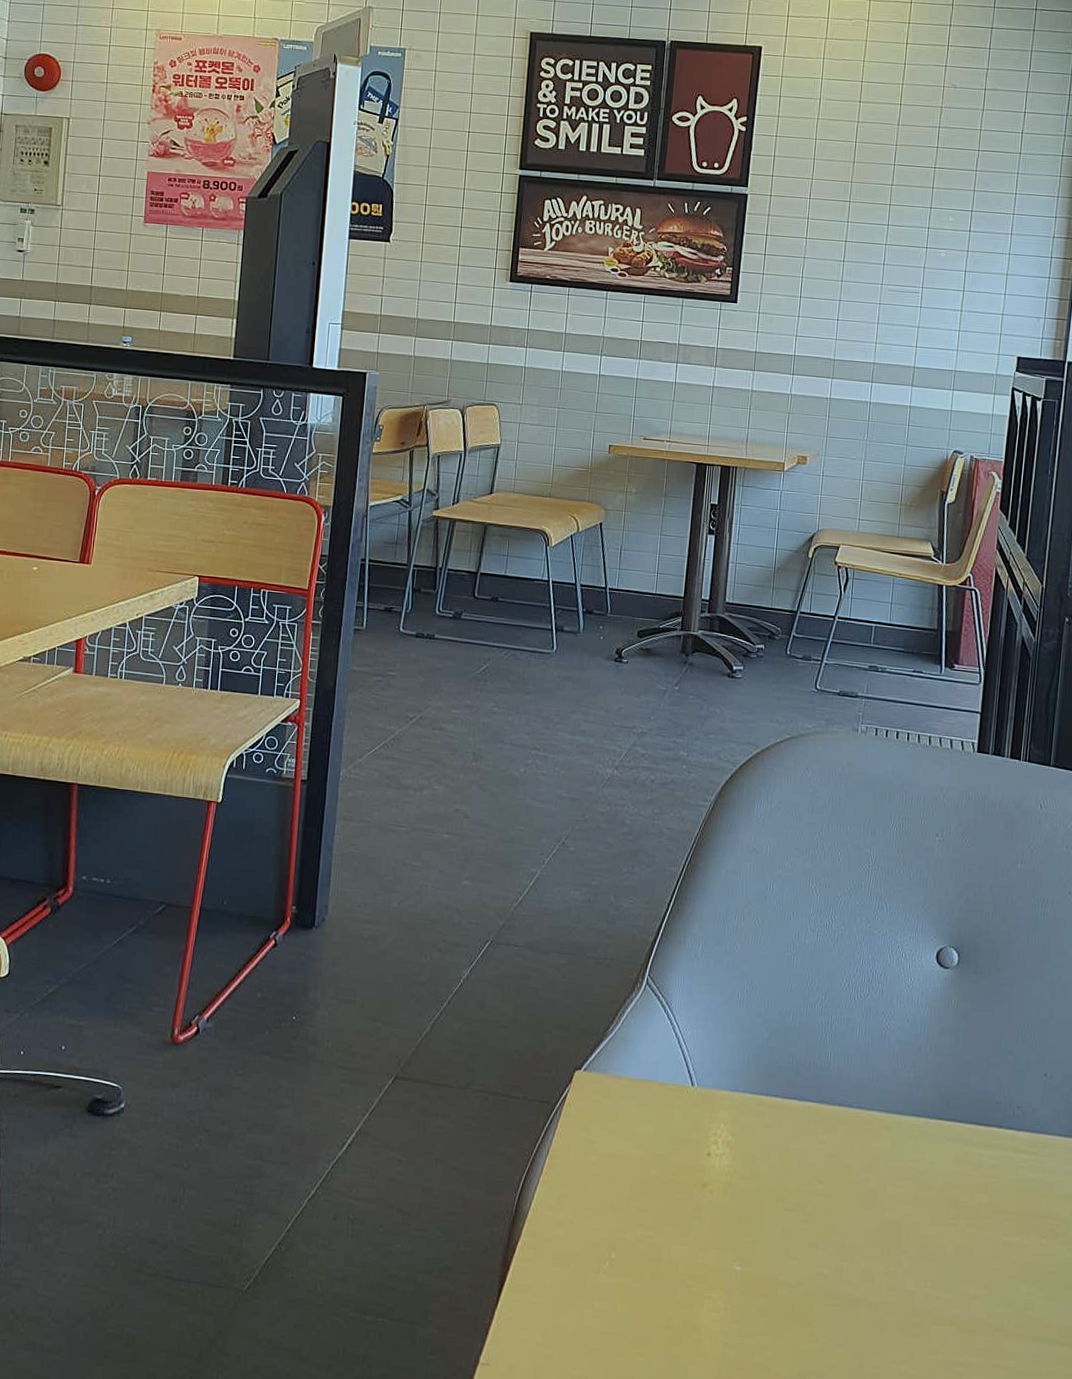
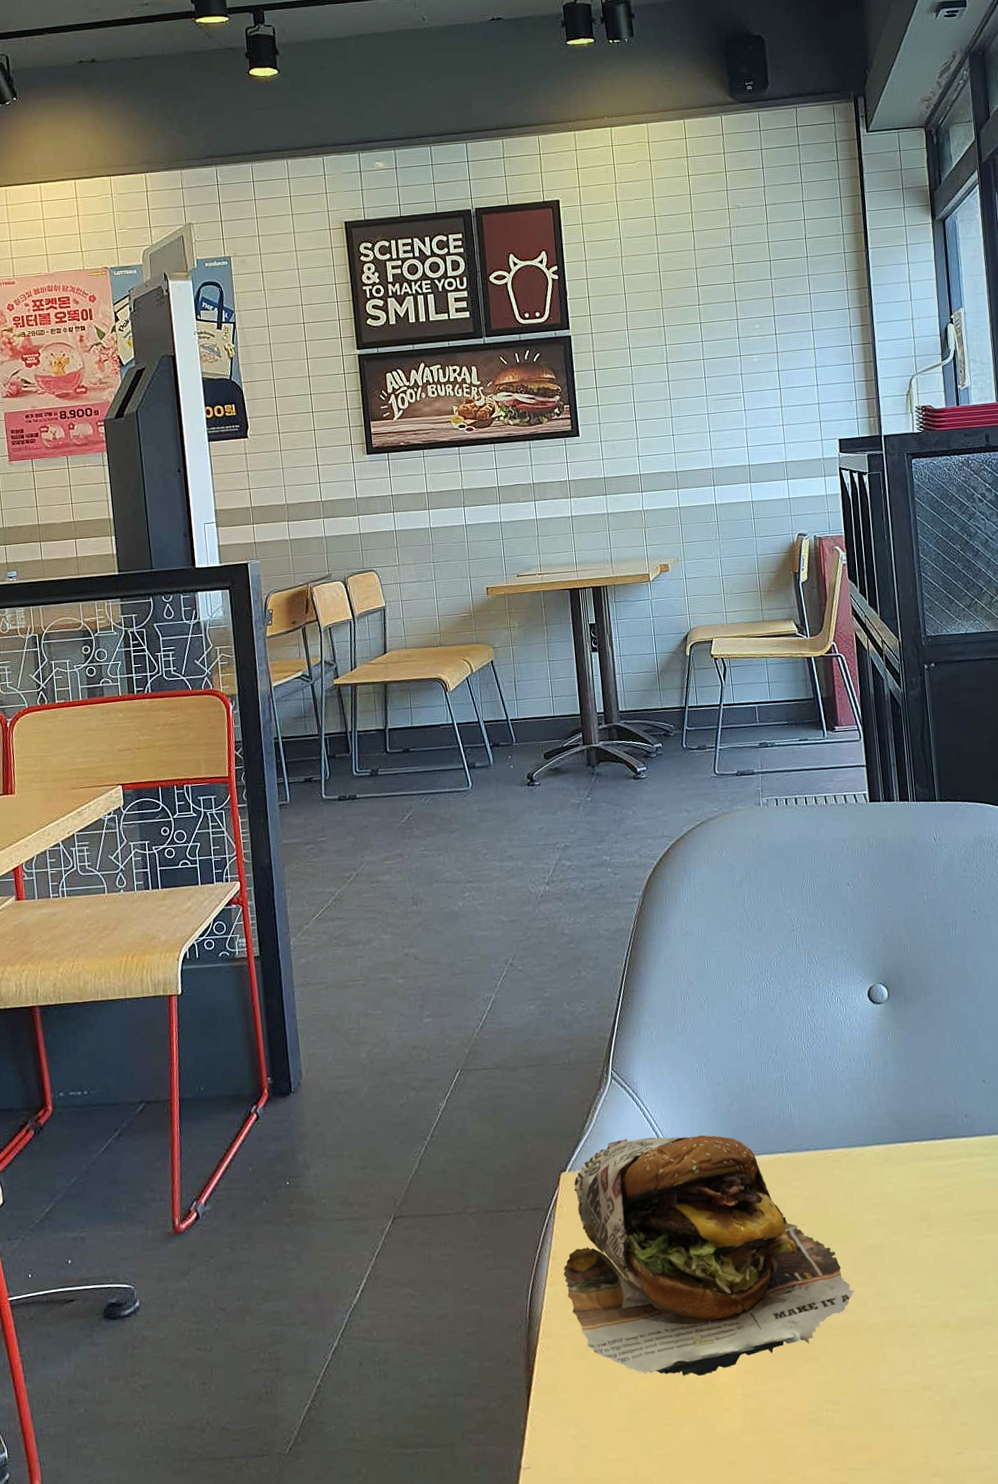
burger: none [559,1050,862,1313] -> present [563,1134,854,1376]

